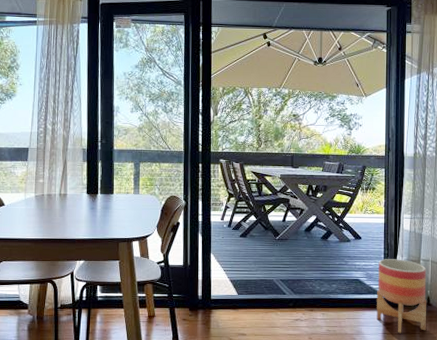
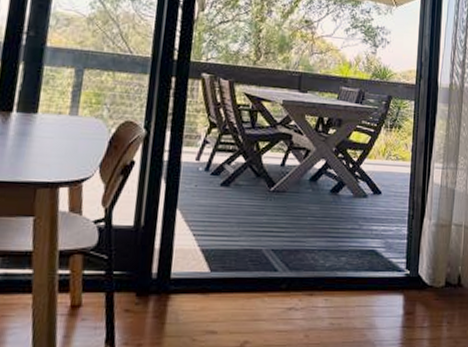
planter: present [377,259,427,334] -> none [395,222,459,326]

